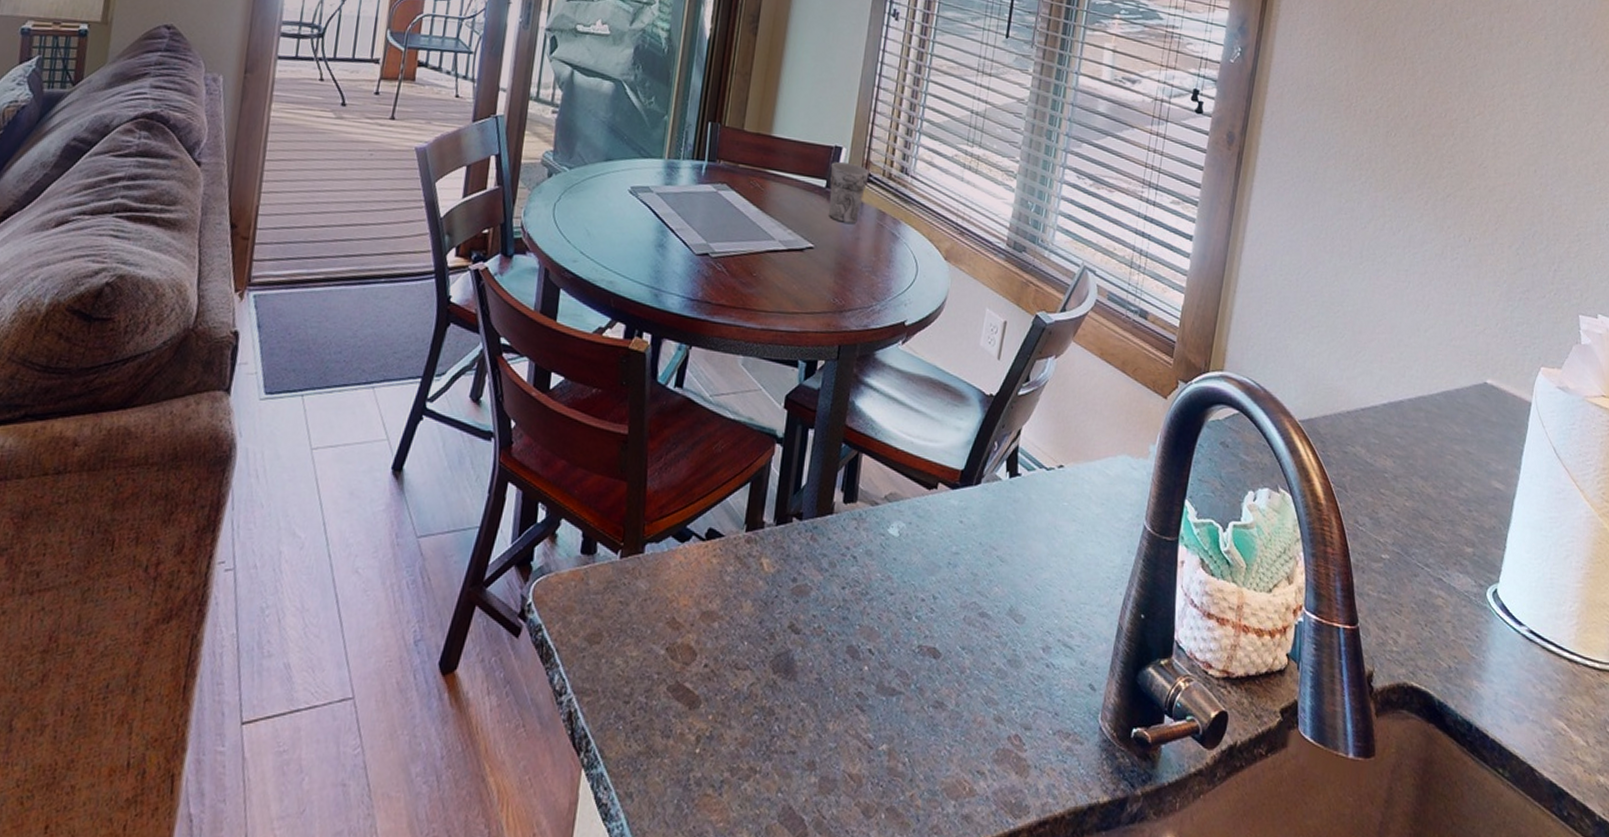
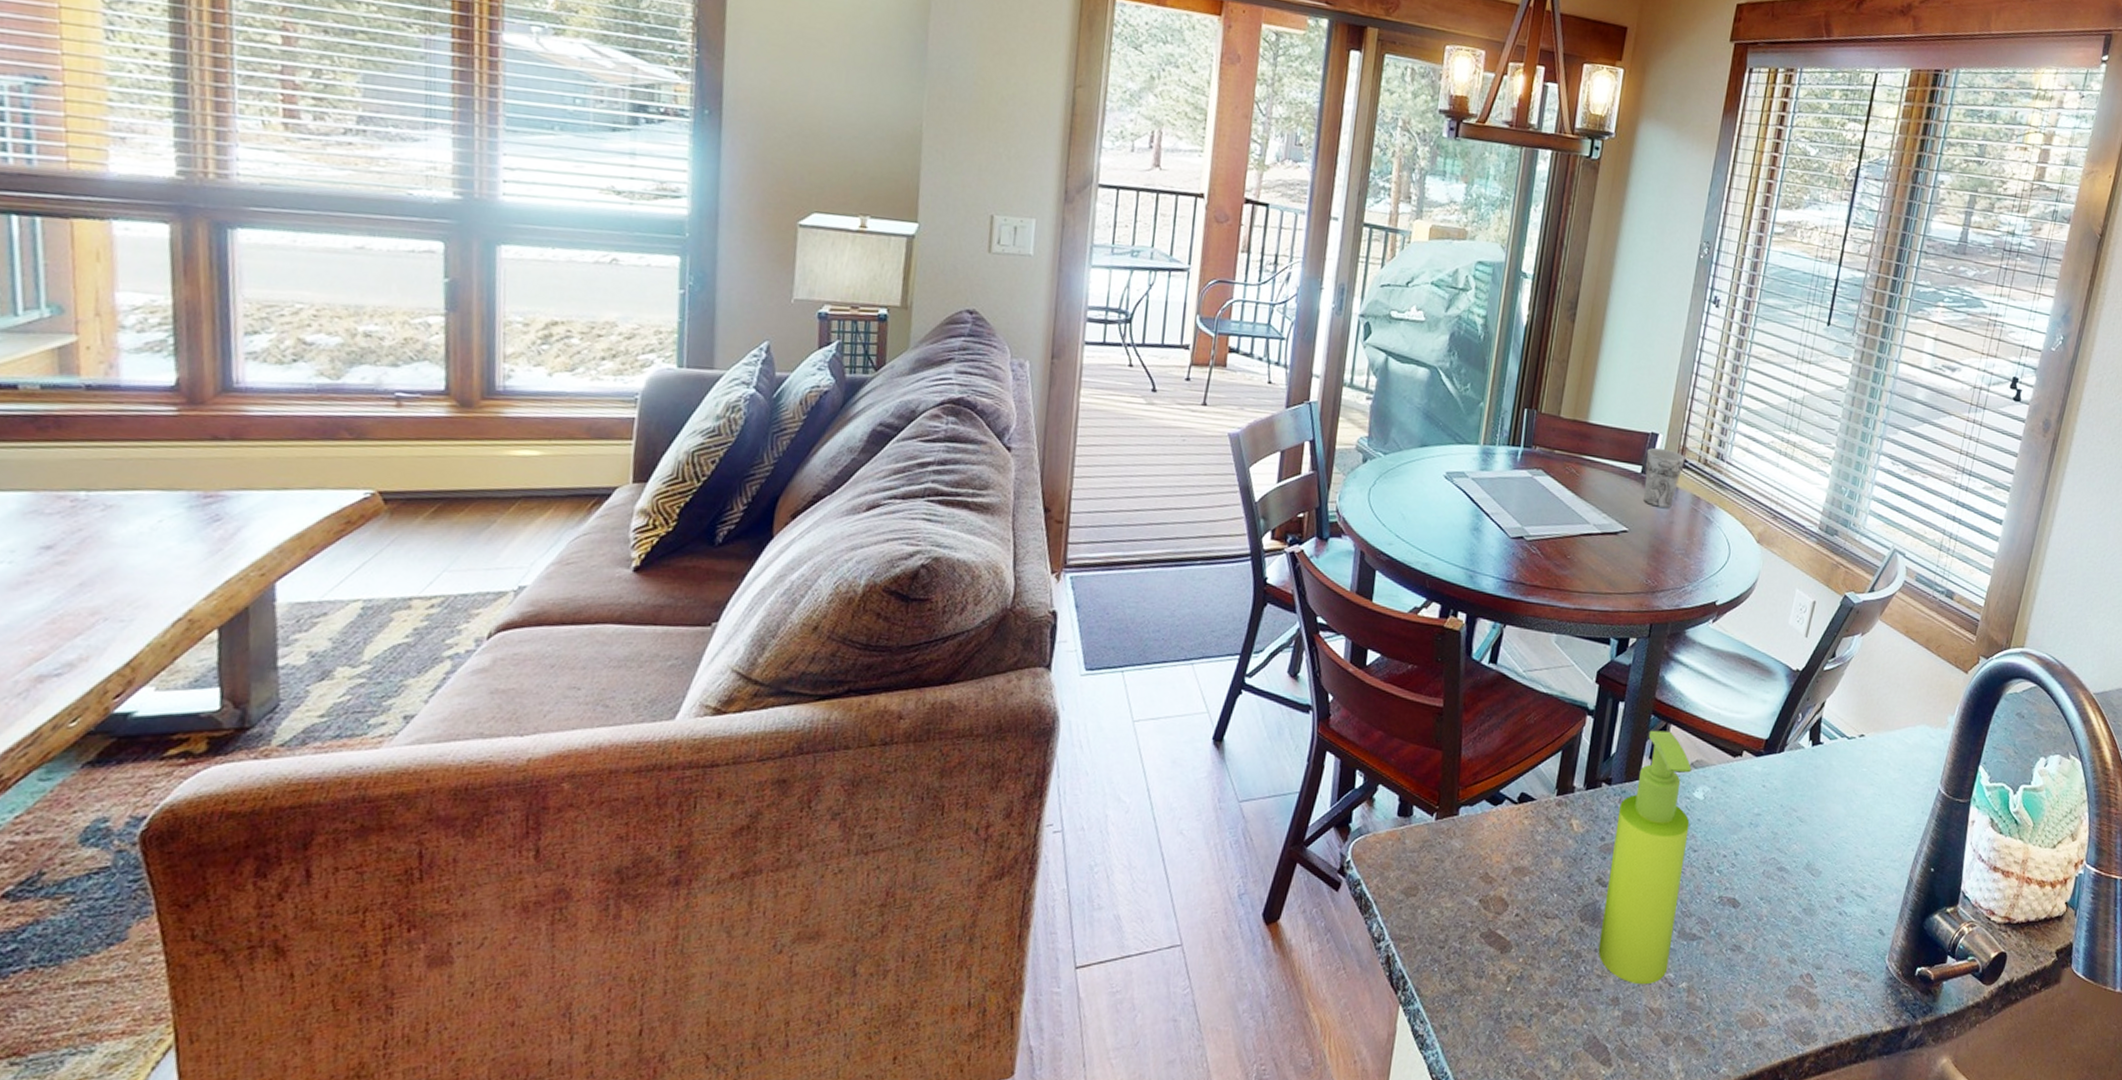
soap dispenser: none [792,460,886,747] -> present [1598,730,1692,985]

